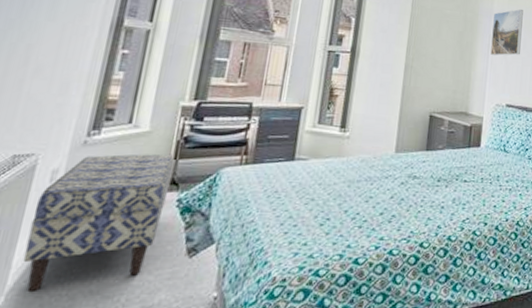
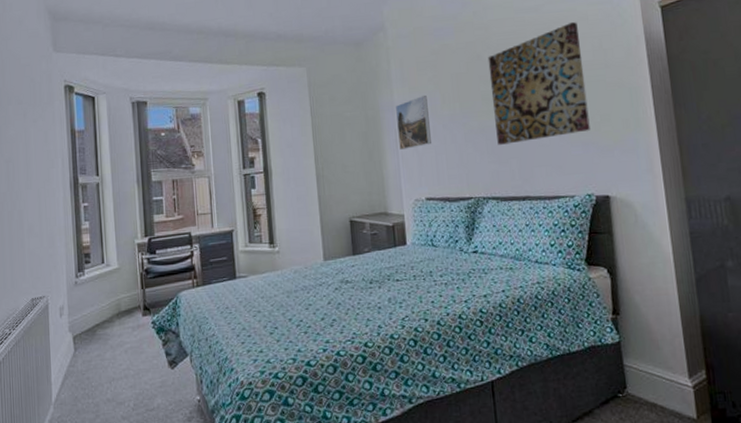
bench: present [22,153,174,291] -> none [55,284,144,401]

